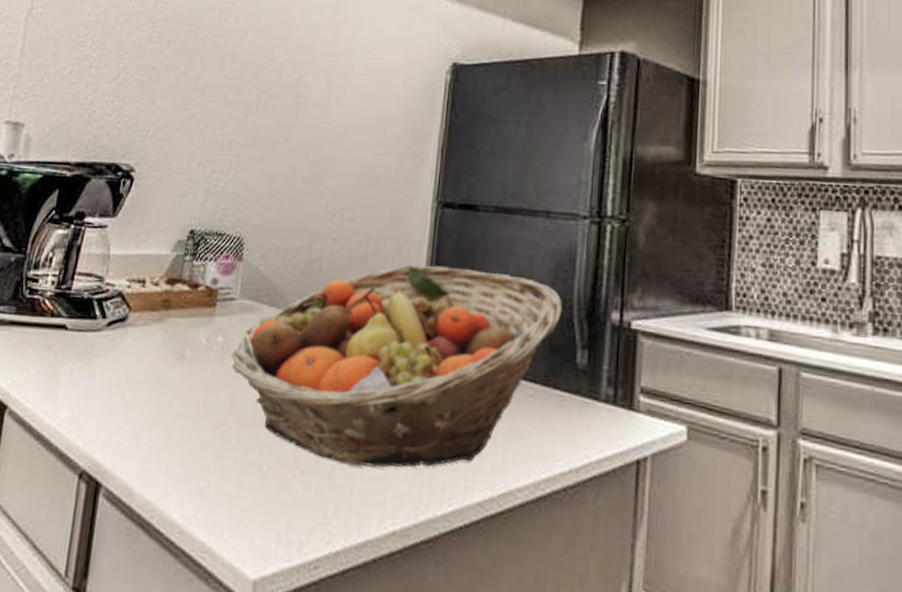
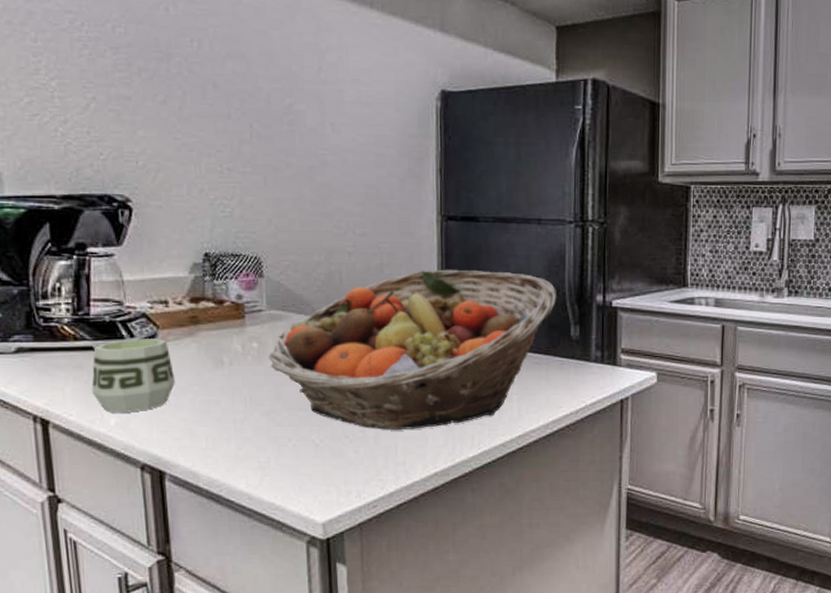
cup: none [53,320,136,406] -> present [91,339,175,413]

